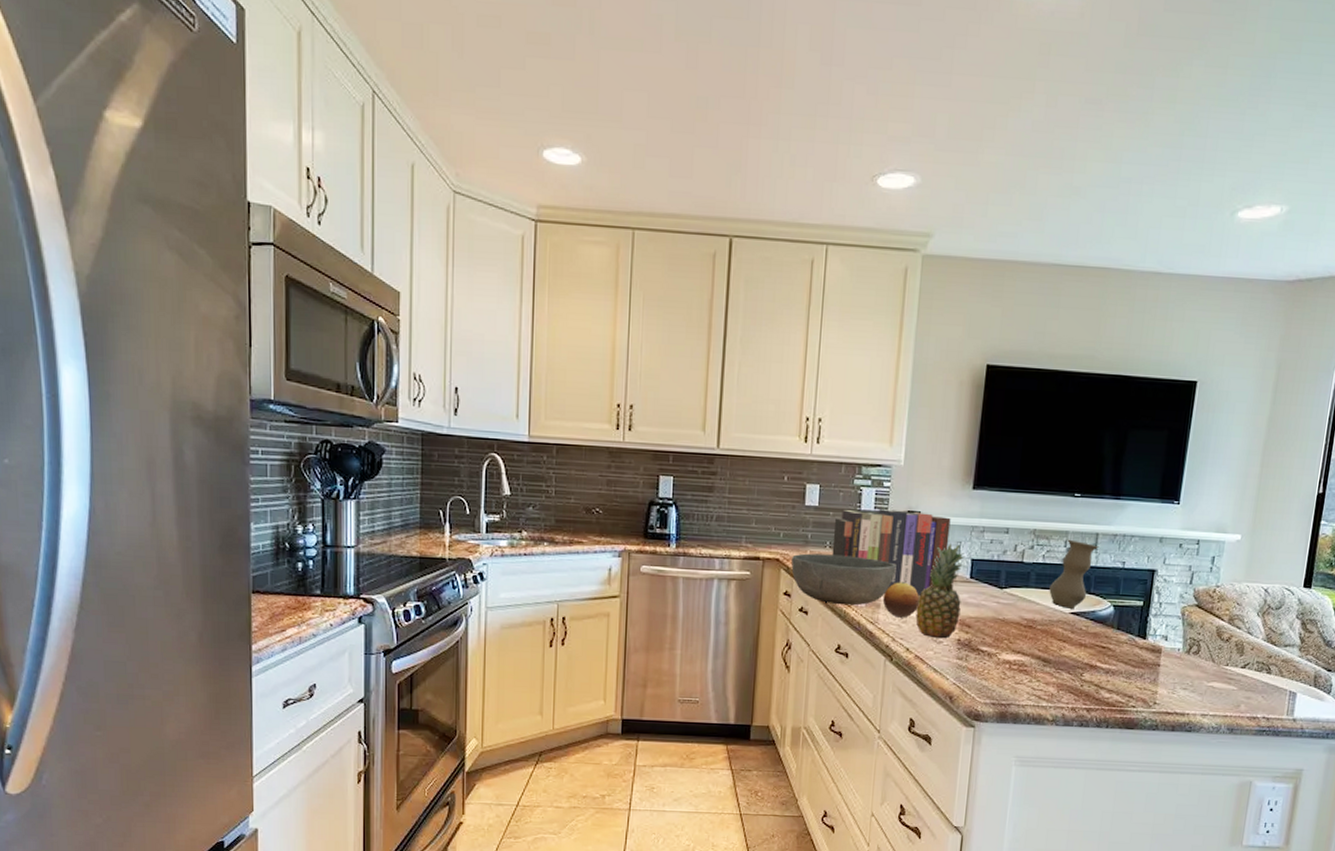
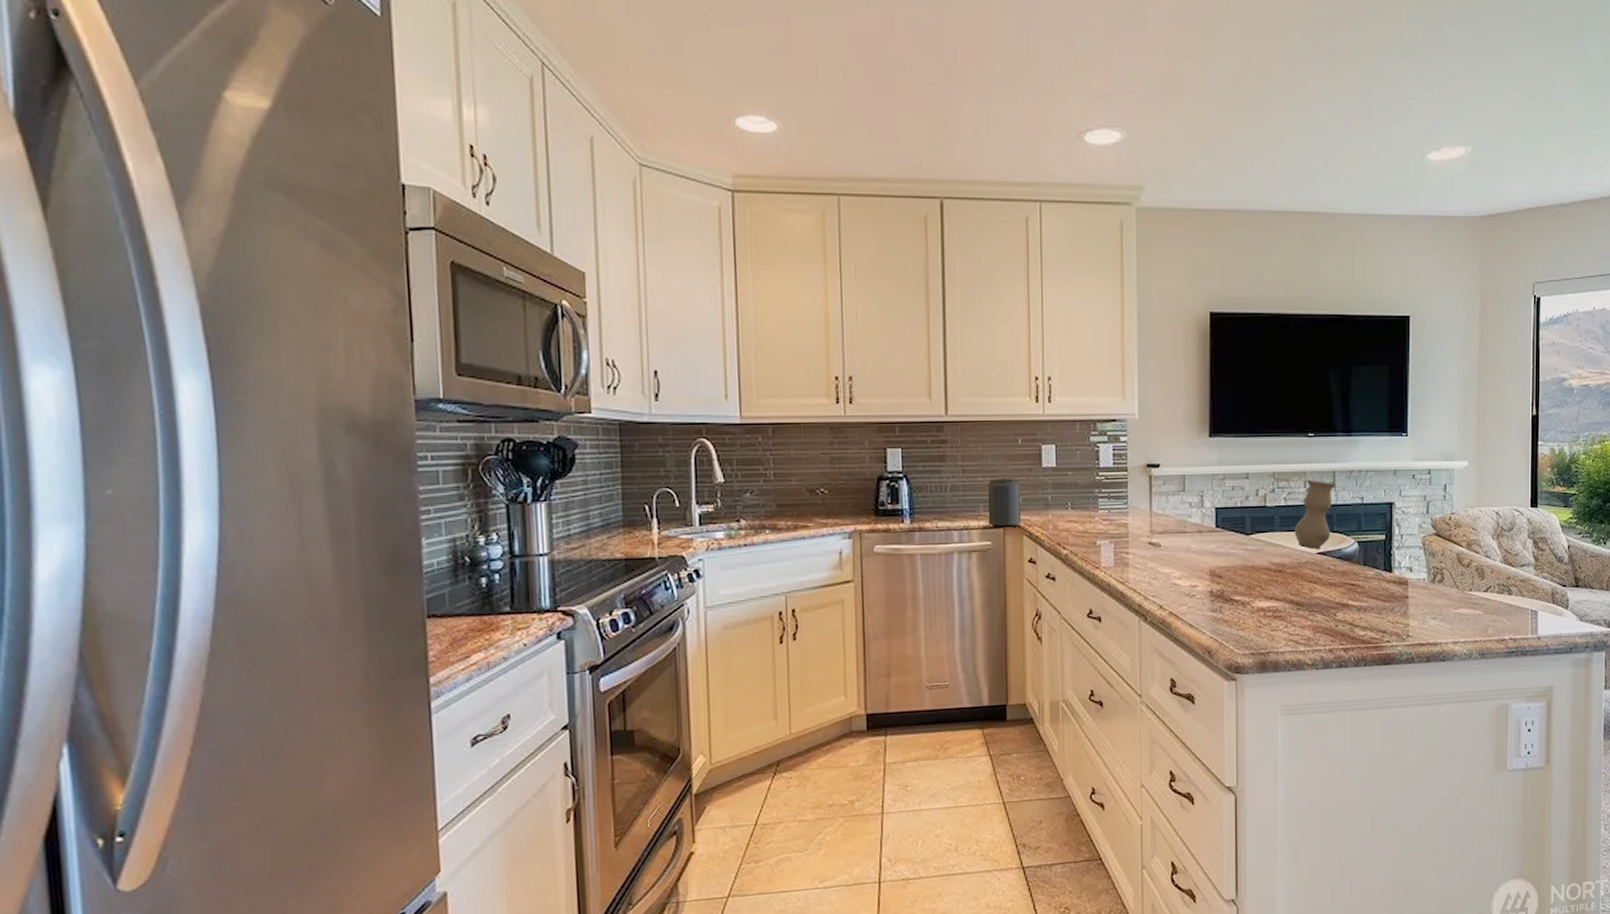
soda can: none [749,512,783,561] -> present [987,478,1022,529]
bowl: present [791,553,896,606] -> none [1034,515,1141,567]
books: present [832,509,951,597] -> none [1074,464,1191,551]
fruit: present [882,582,920,618] -> none [1130,537,1168,575]
fruit: present [915,543,967,639] -> none [1165,493,1210,593]

